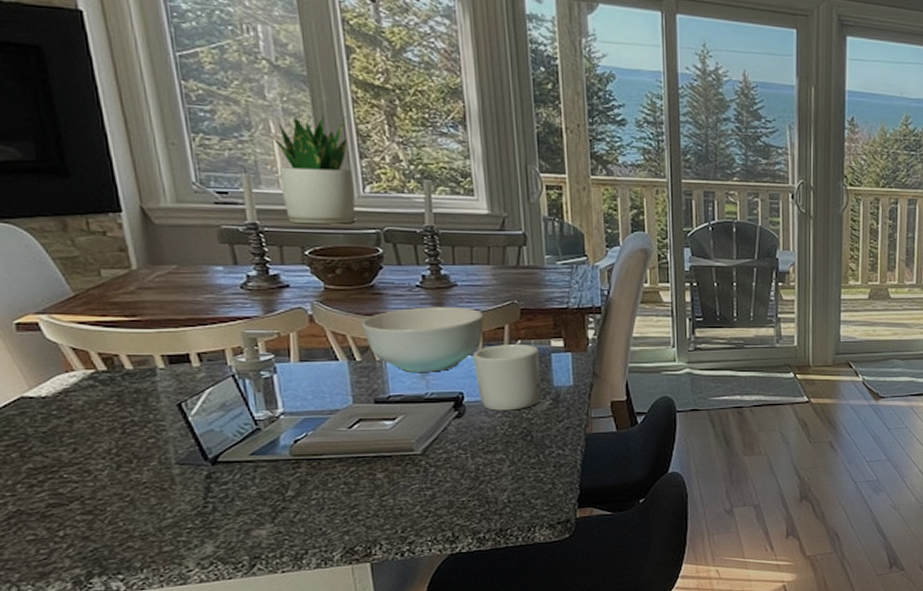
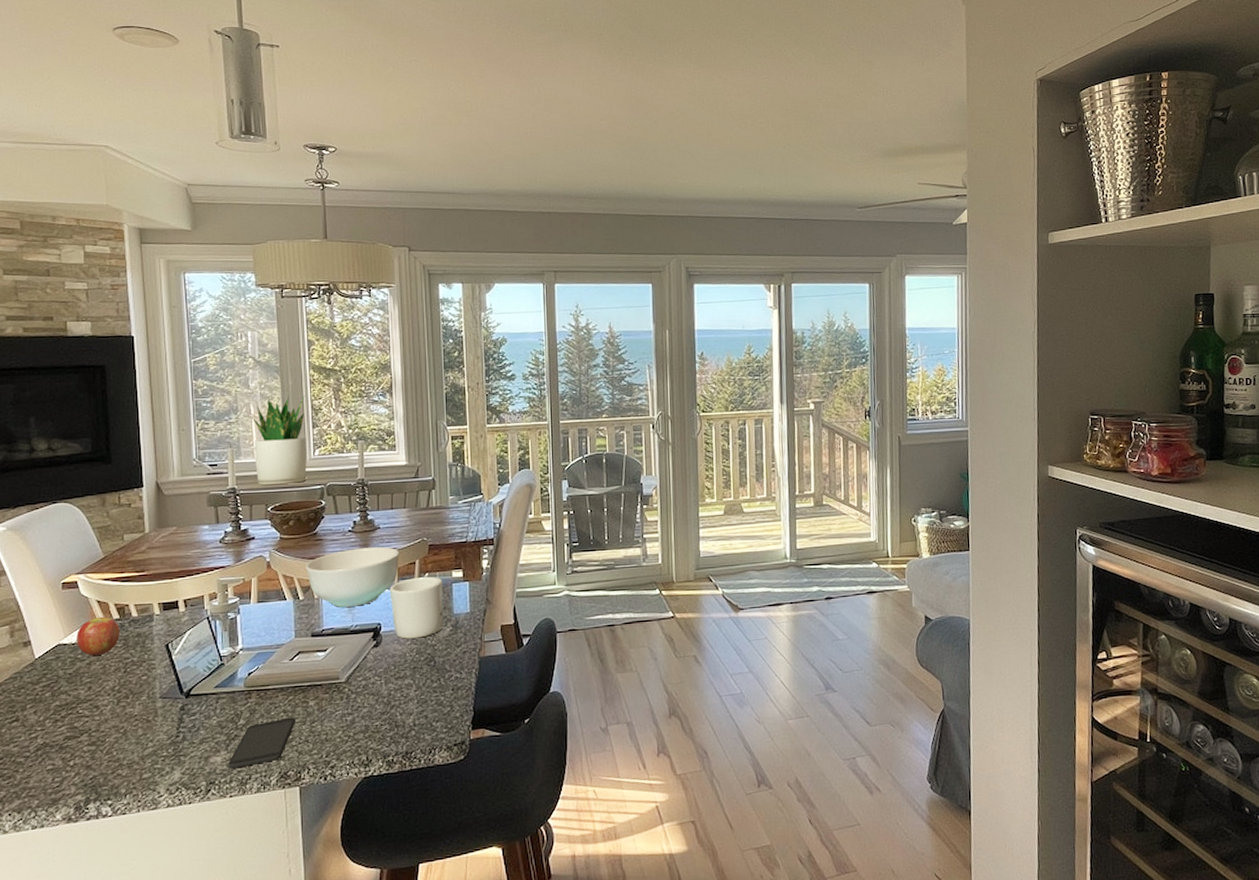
fruit: none [46,367,111,413] -> present [77,616,120,657]
mobile phone: none [276,490,360,543] -> present [228,717,295,769]

